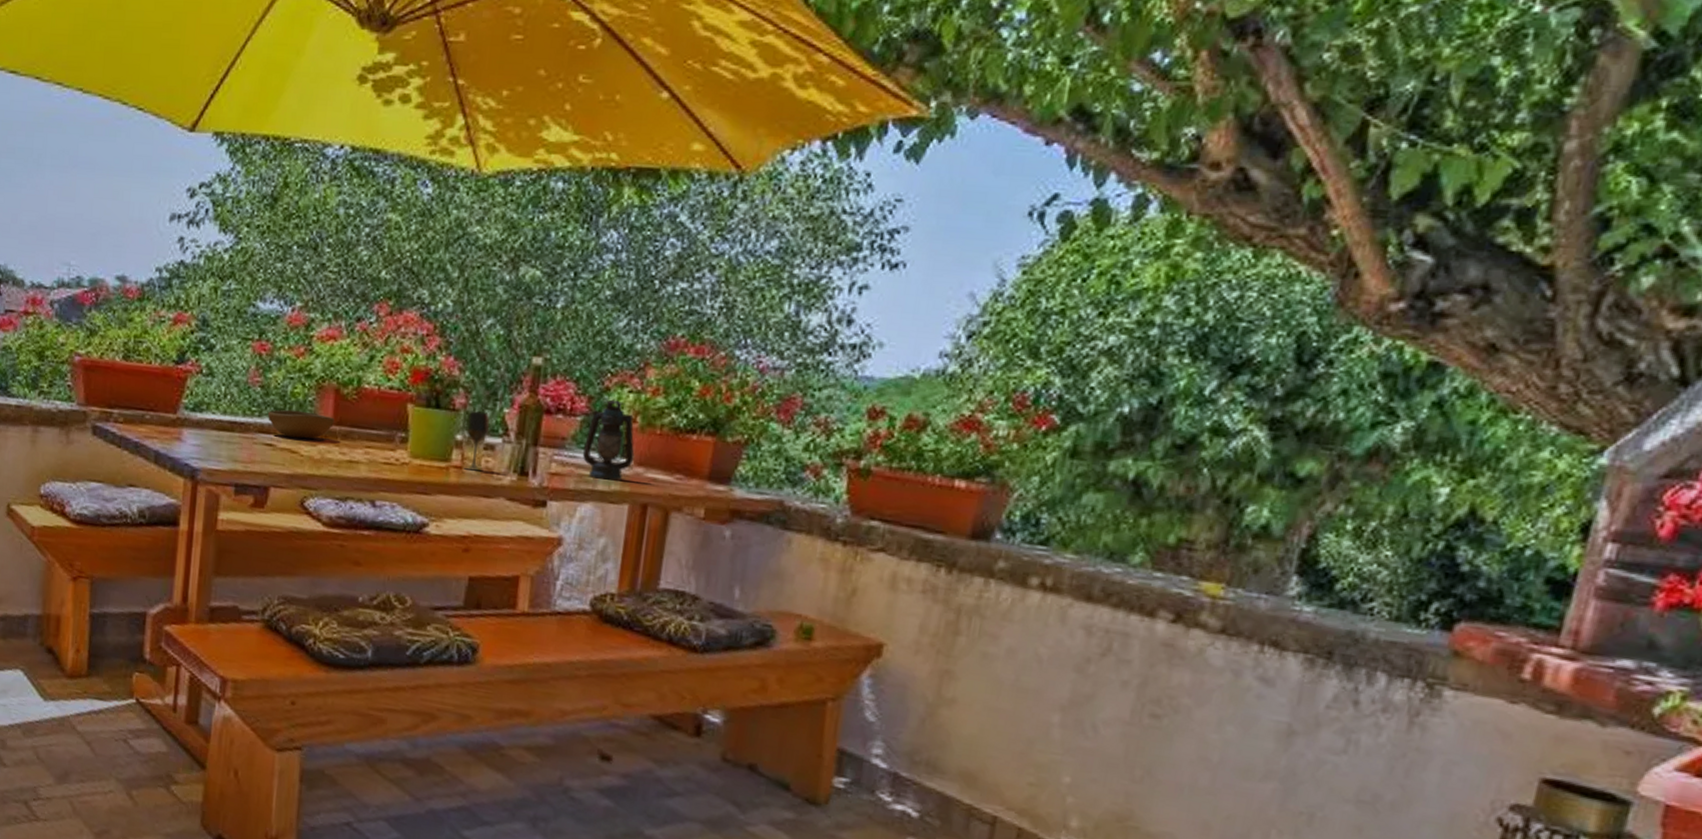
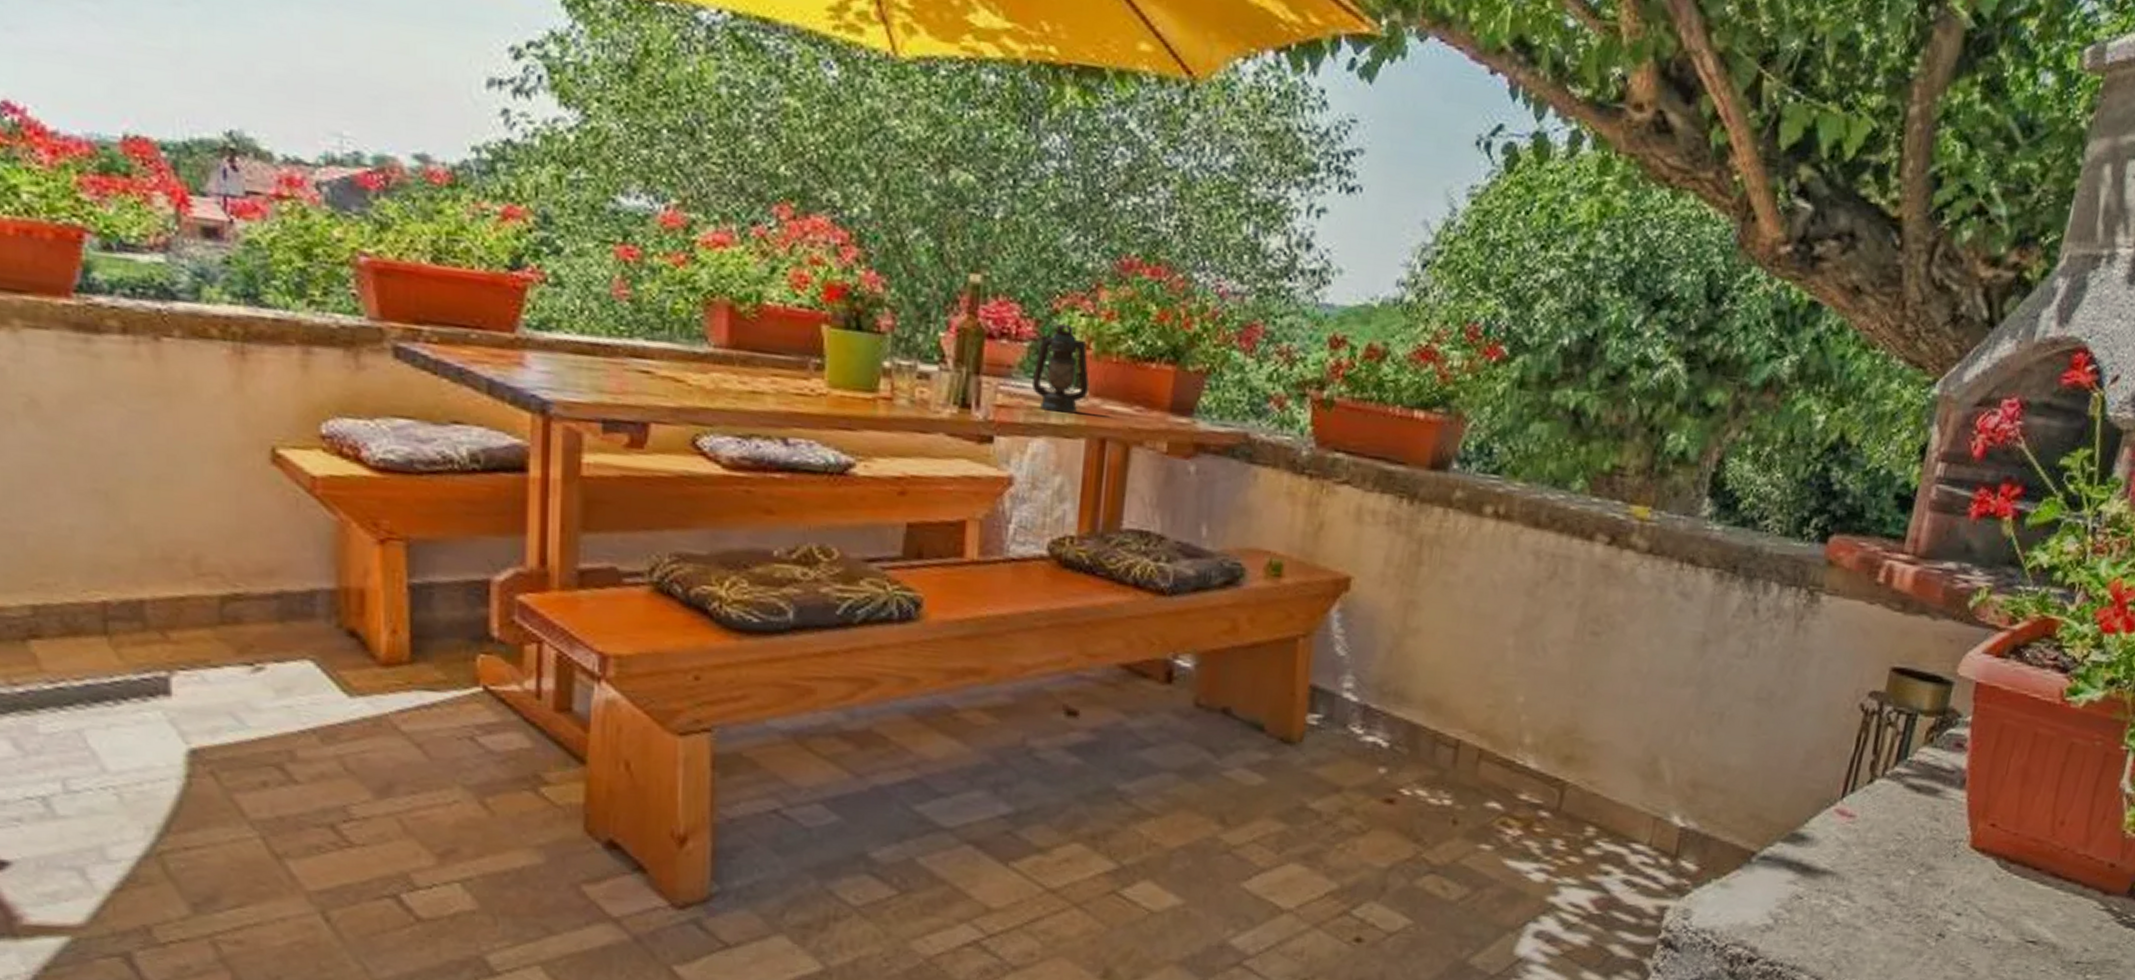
bowl: present [268,409,334,440] -> none [642,329,729,366]
wine glass: present [463,410,490,472] -> none [893,333,923,404]

